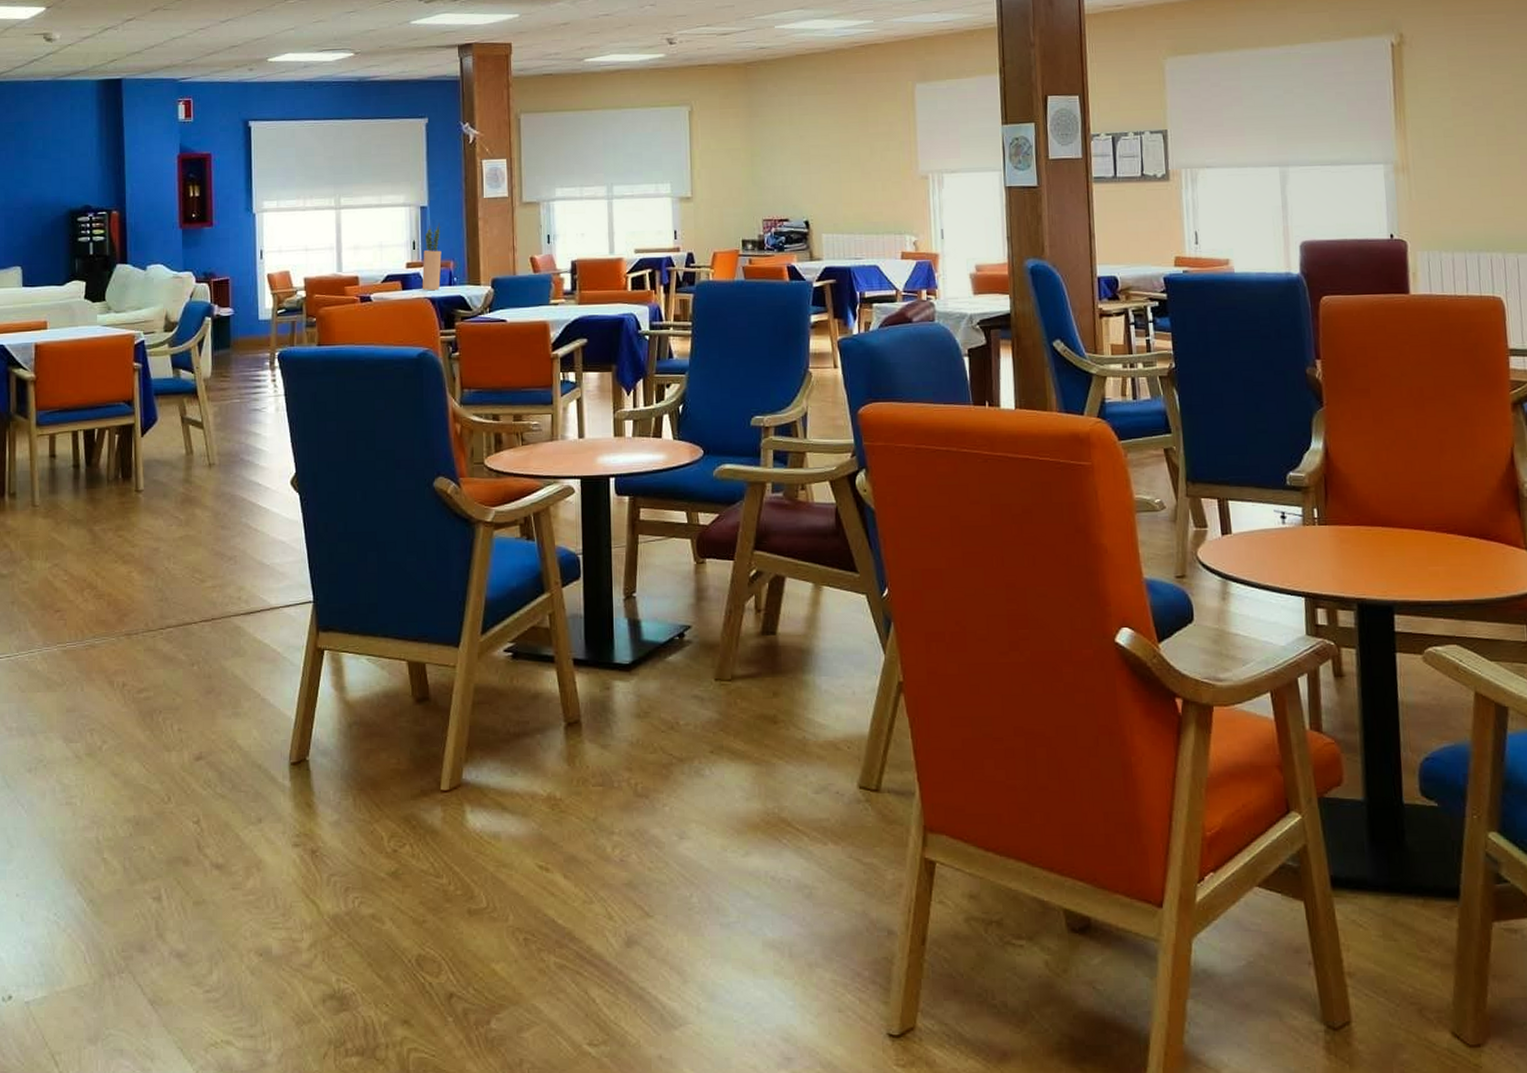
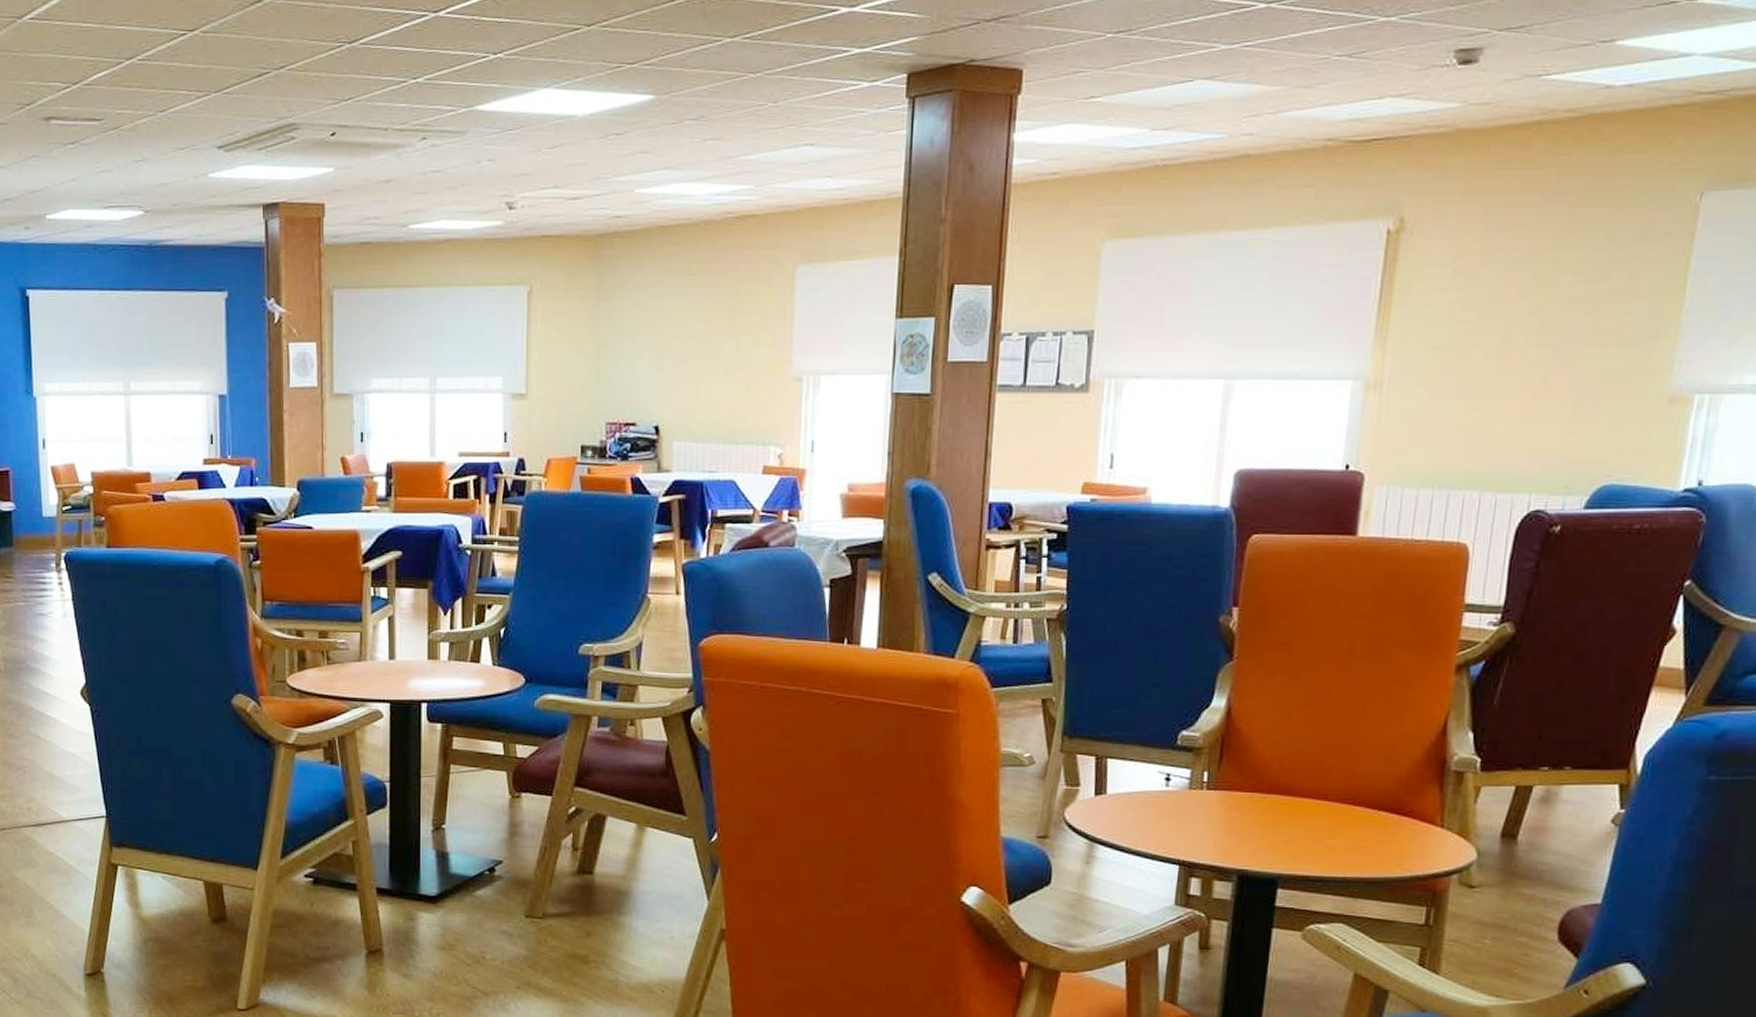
vase: present [422,223,442,291] -> none [220,415,242,491]

